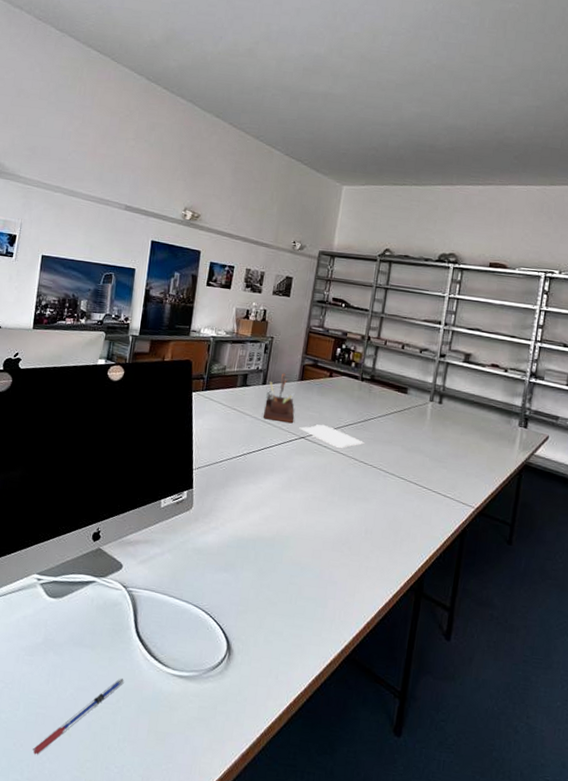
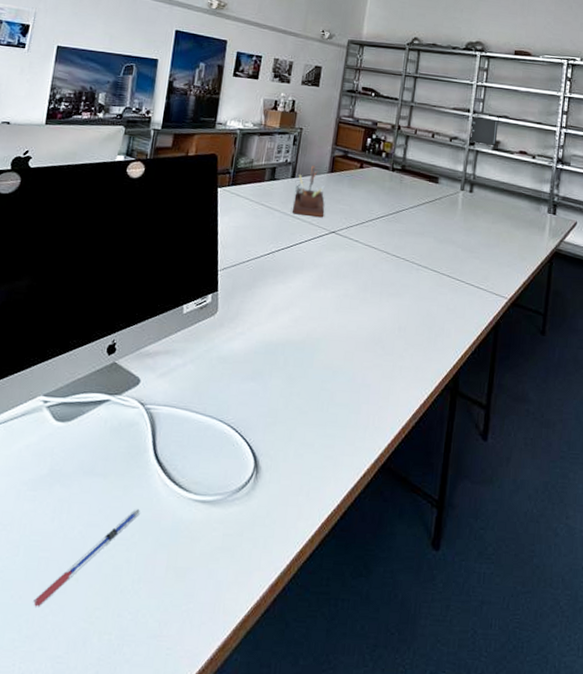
paper sheet: present [299,424,365,448] -> none [330,217,396,242]
binder: none [439,323,471,358] -> present [468,111,499,146]

